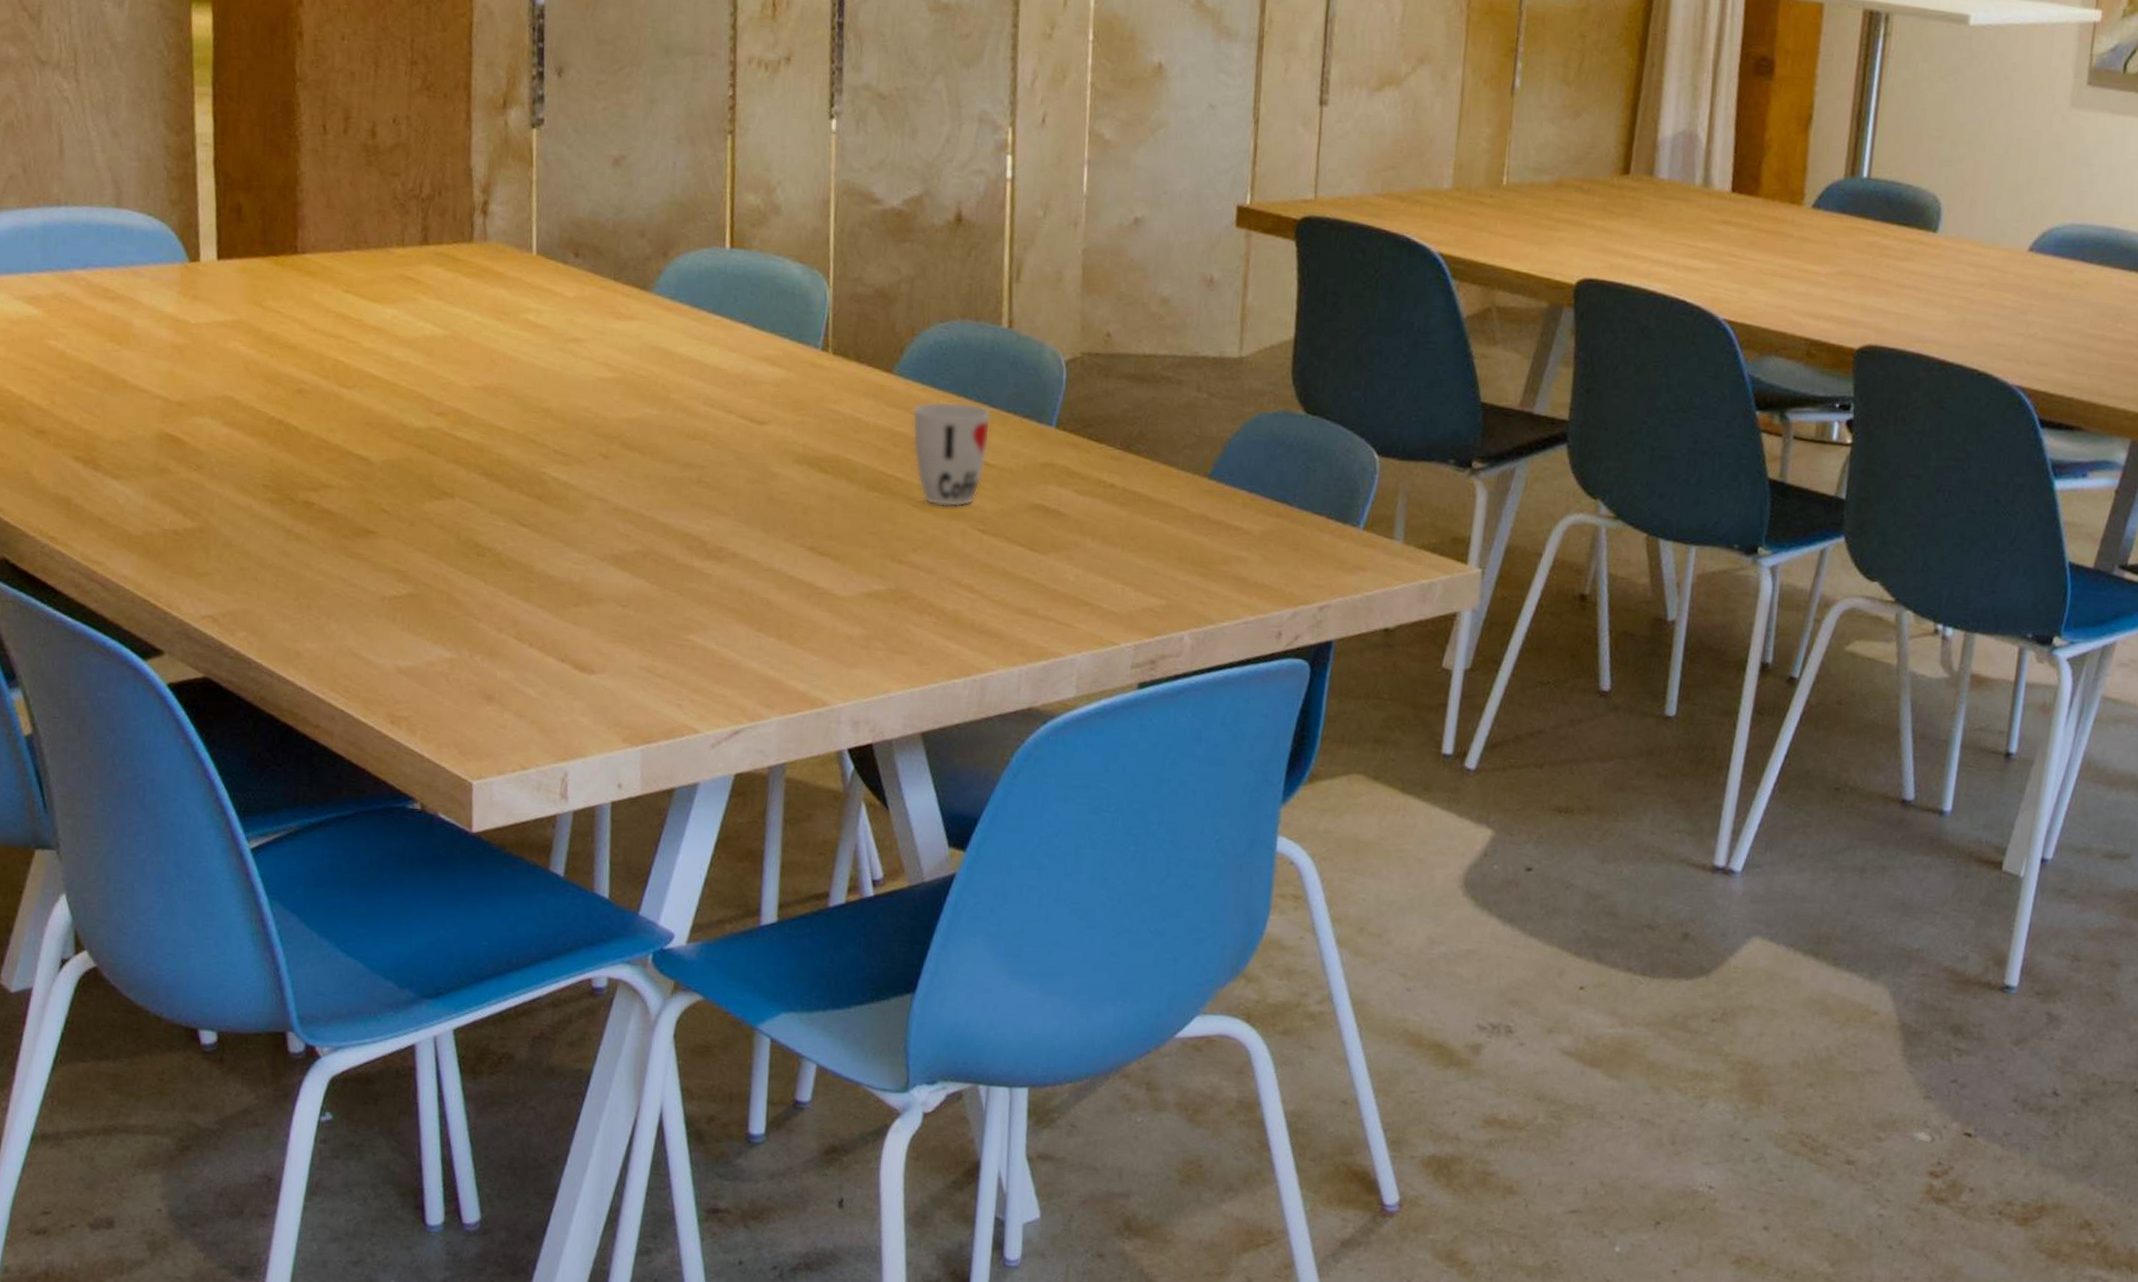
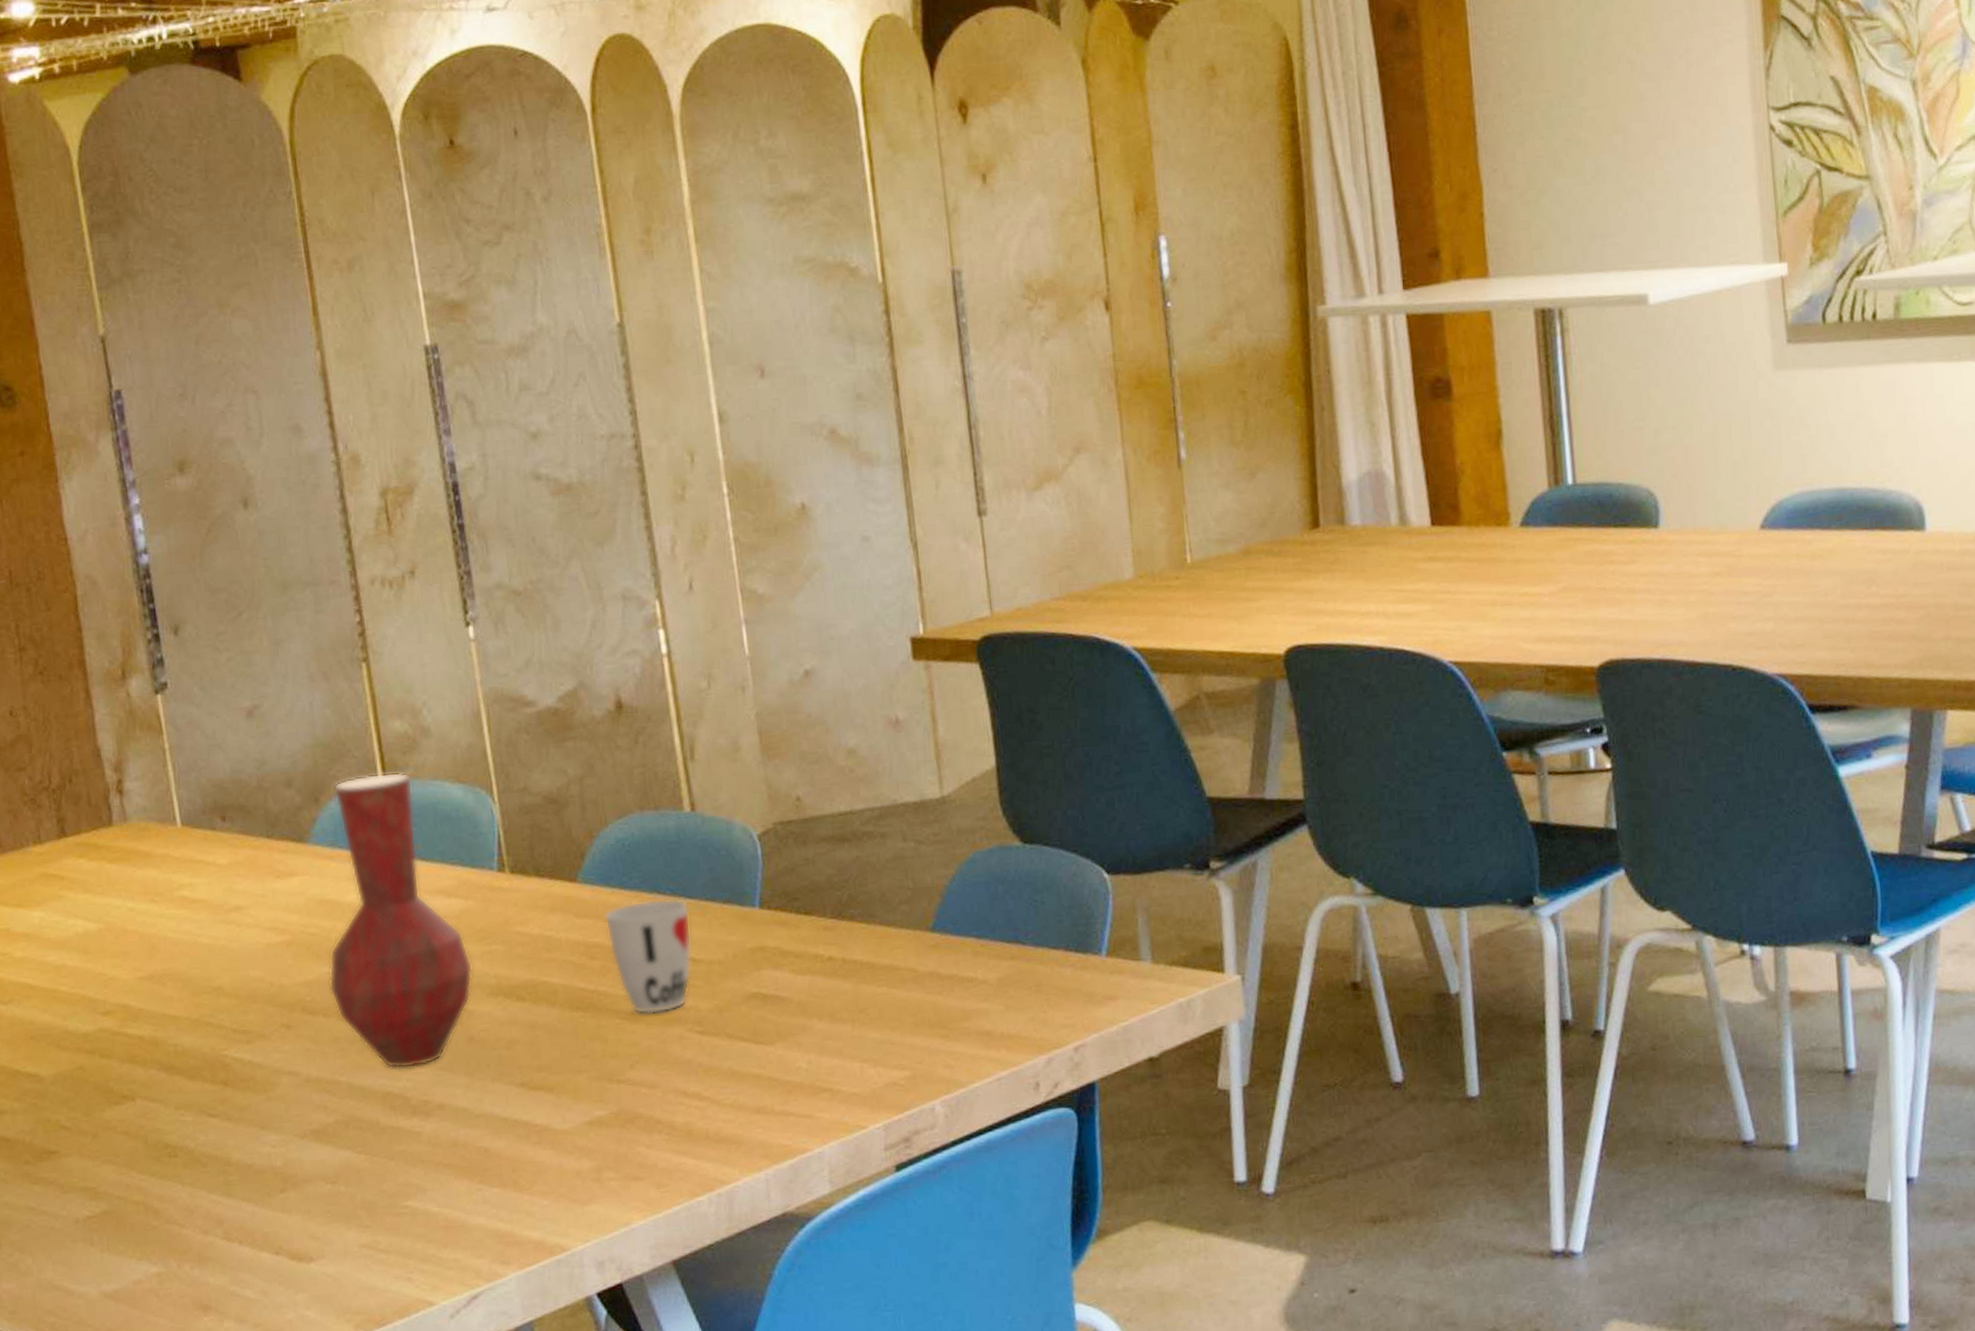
vase: none [649,239,785,515] -> present [329,772,473,1069]

